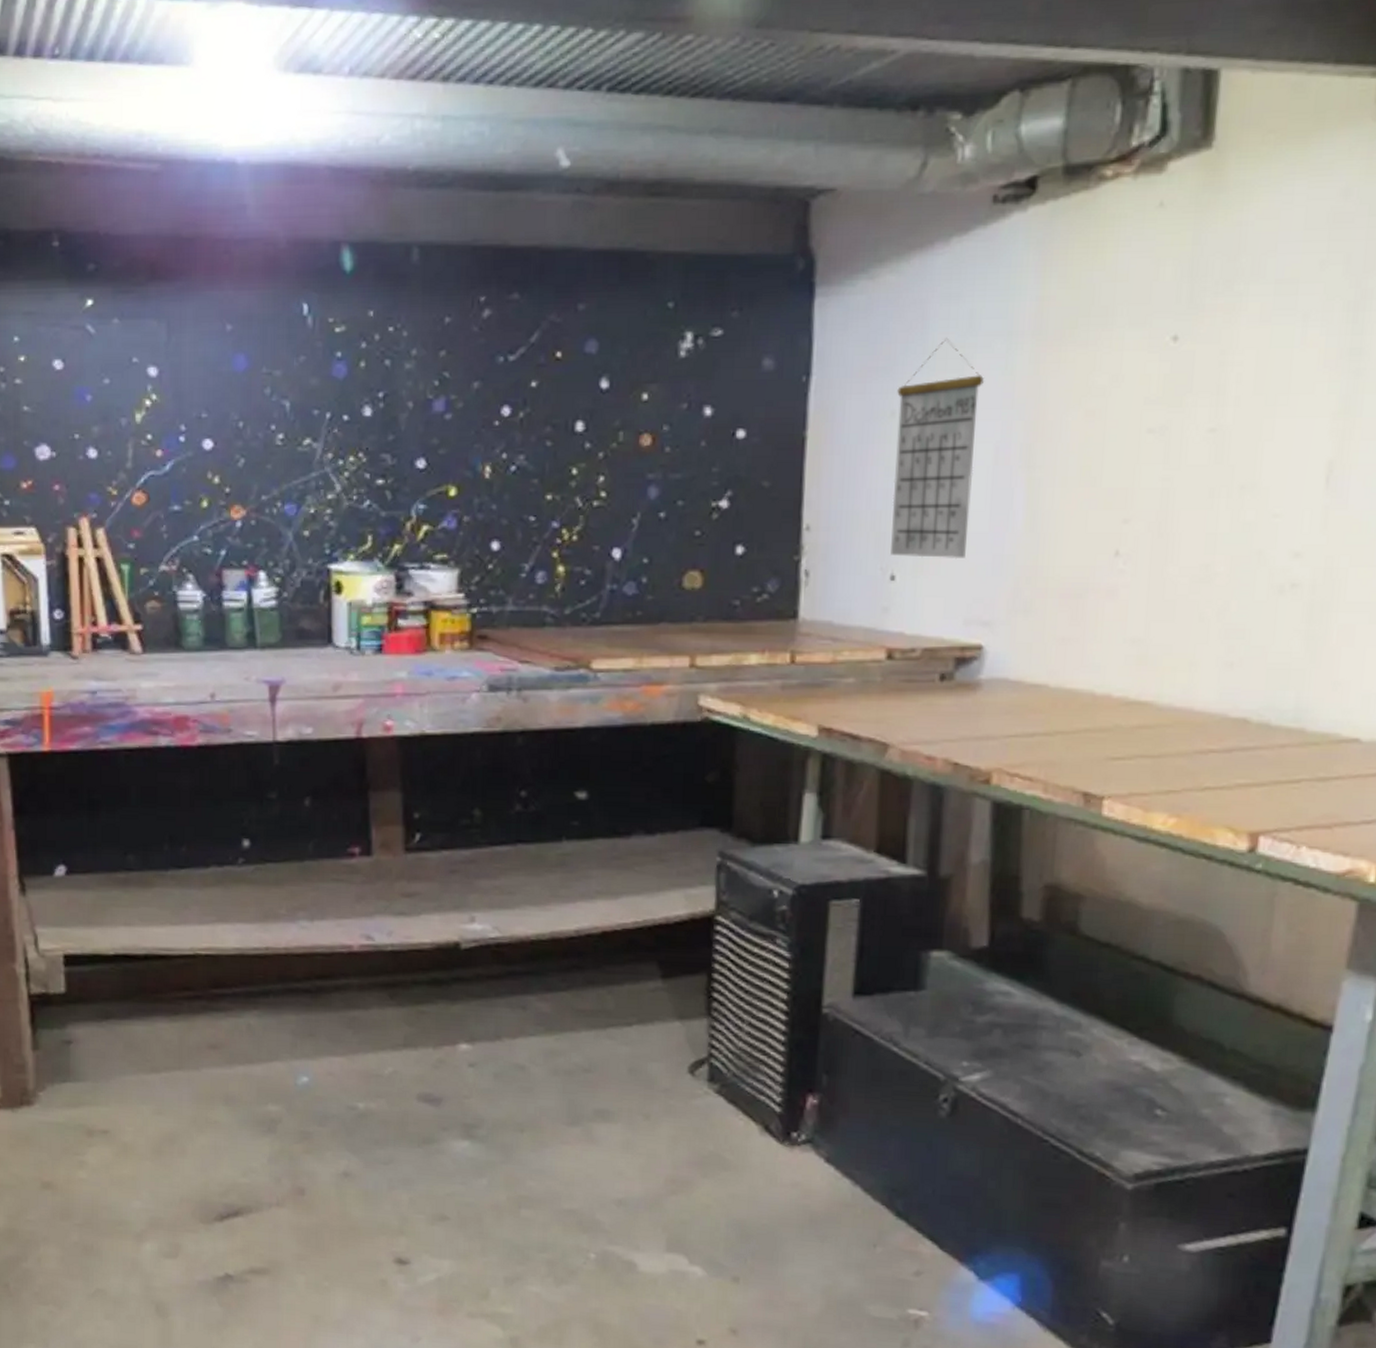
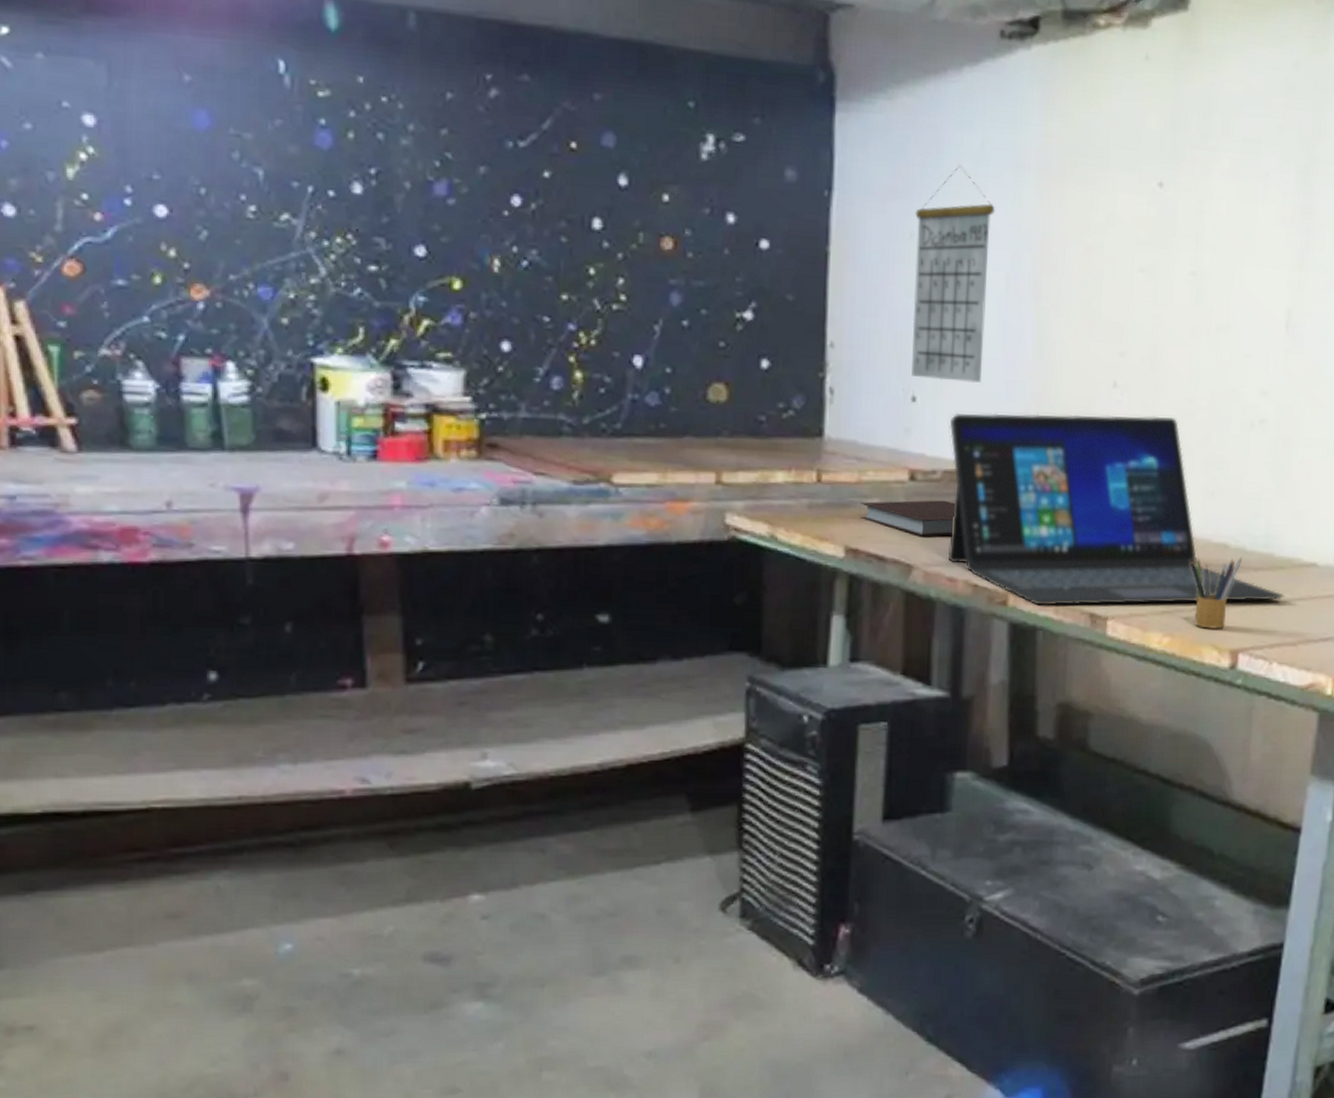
notebook: none [834,678,936,716] -> present [860,500,956,537]
laptop: none [926,584,1318,785] -> present [948,412,1285,606]
pencil box: none [1202,732,1266,810] -> present [1190,556,1242,629]

